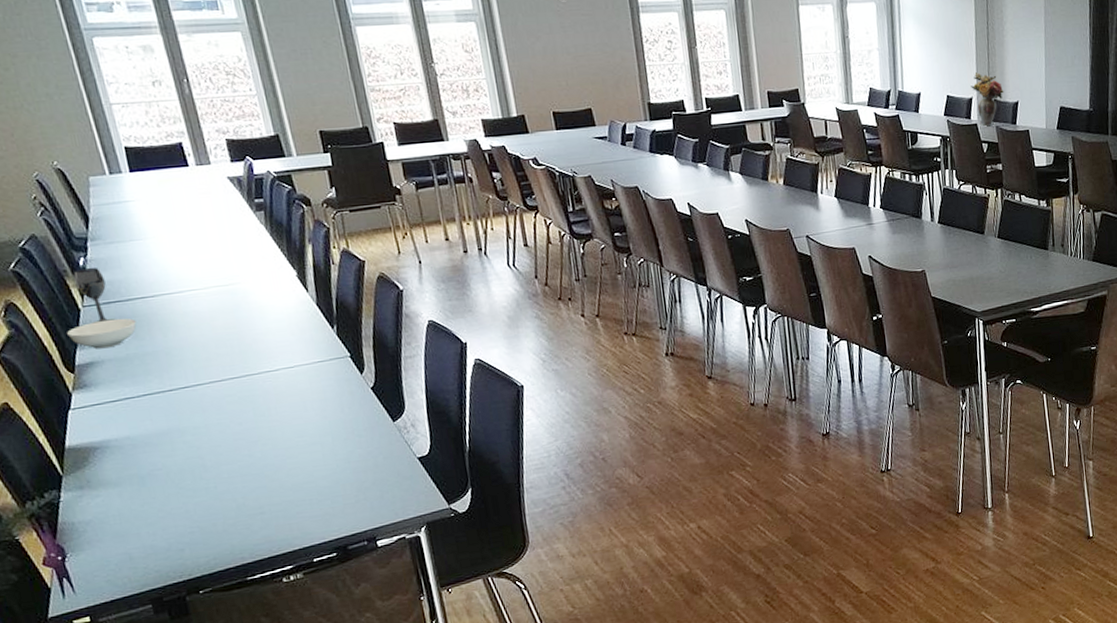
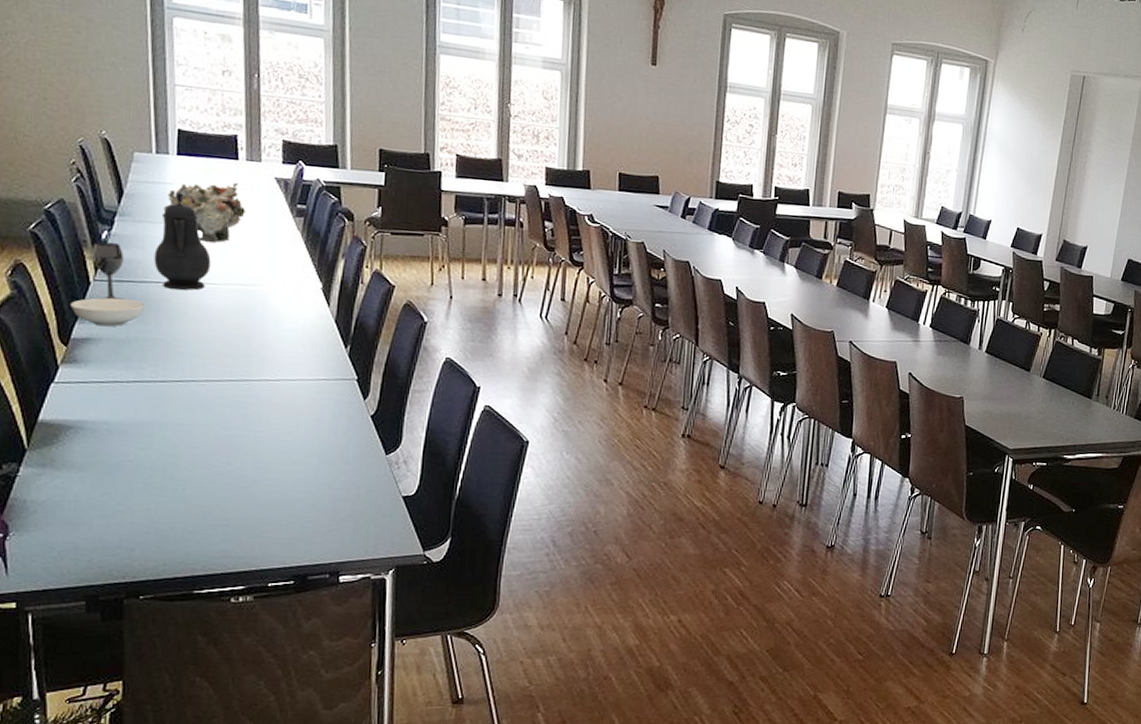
coffeepot: none [129,207,189,302] -> present [154,191,211,290]
flower arrangement: none [130,189,208,251] -> present [163,183,246,242]
flower arrangement: present [971,72,1004,127] -> none [1042,210,1075,266]

